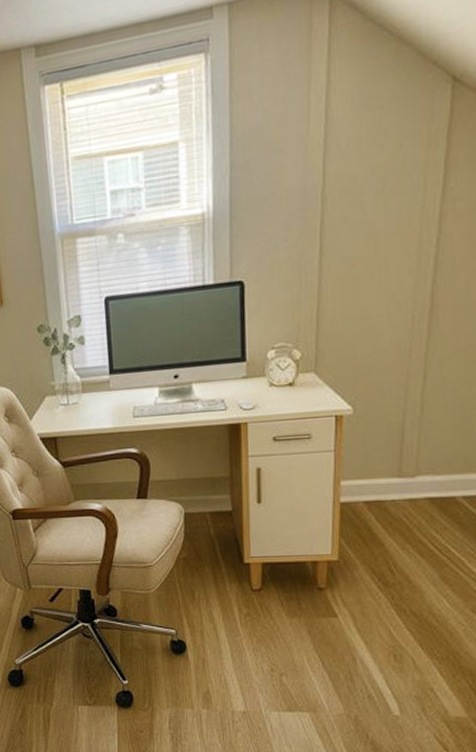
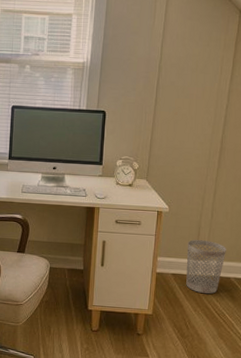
wastebasket: none [385,448,447,524] -> present [186,240,226,294]

